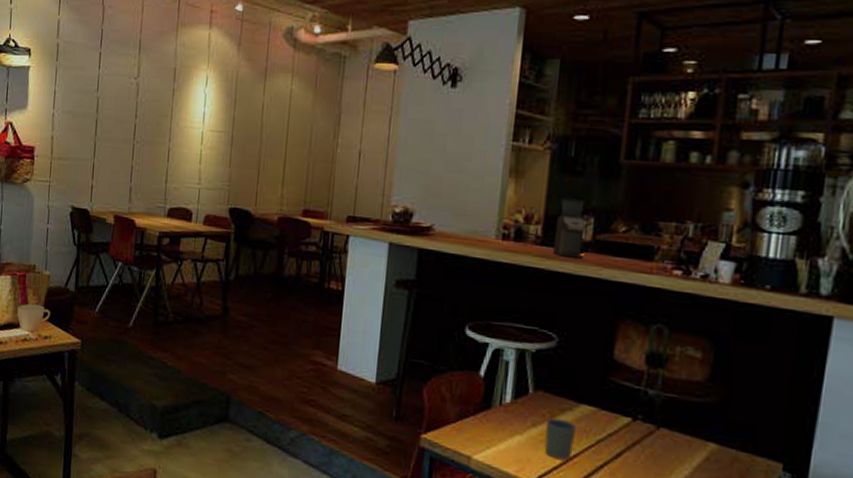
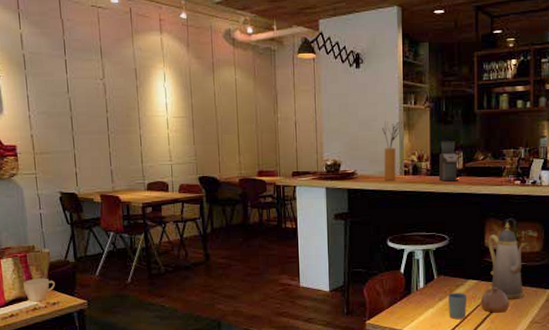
vase: none [472,163,508,246] -> present [382,121,402,181]
sugar bowl: none [595,421,644,464] -> present [480,286,510,313]
coffee pot: none [617,328,687,448] -> present [488,222,529,299]

